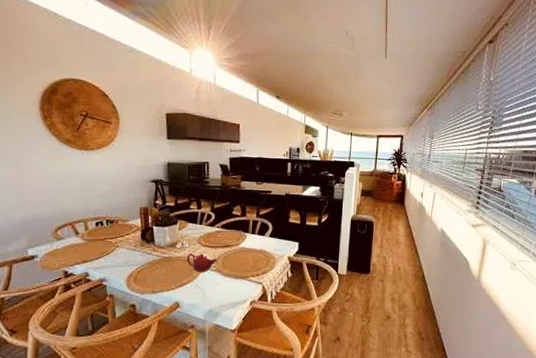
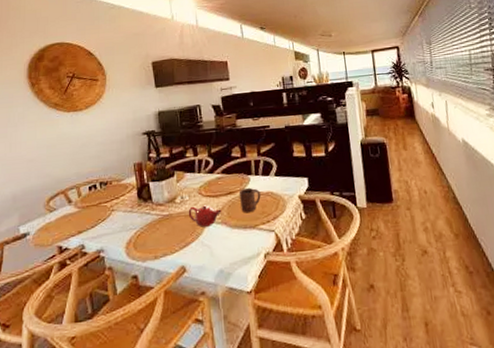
cup: none [234,243,254,266] -> present [239,187,261,213]

